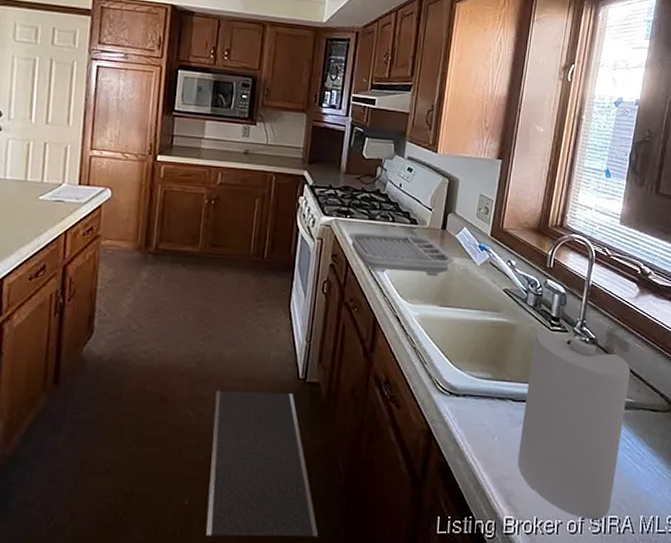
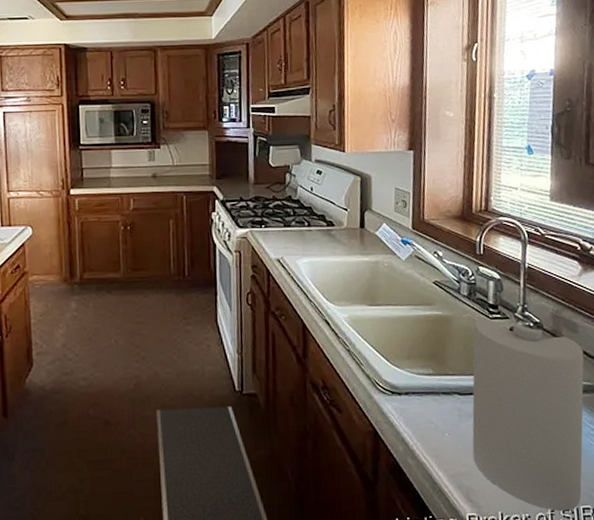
dish rack: present [349,232,455,277] -> none [266,237,378,279]

